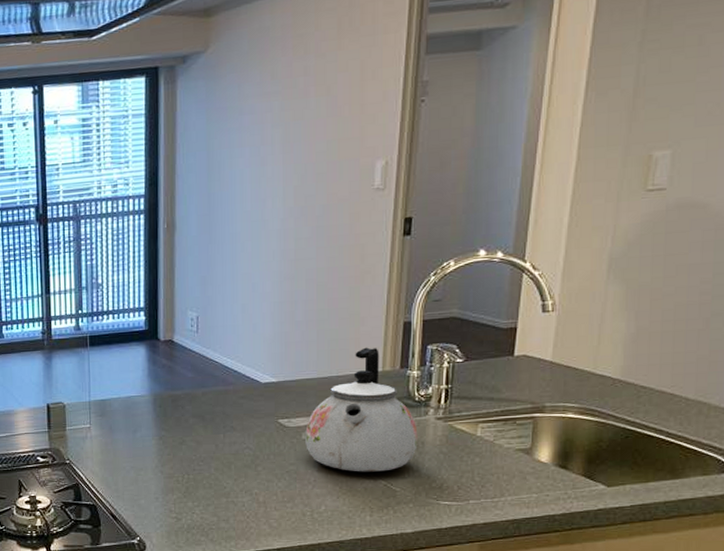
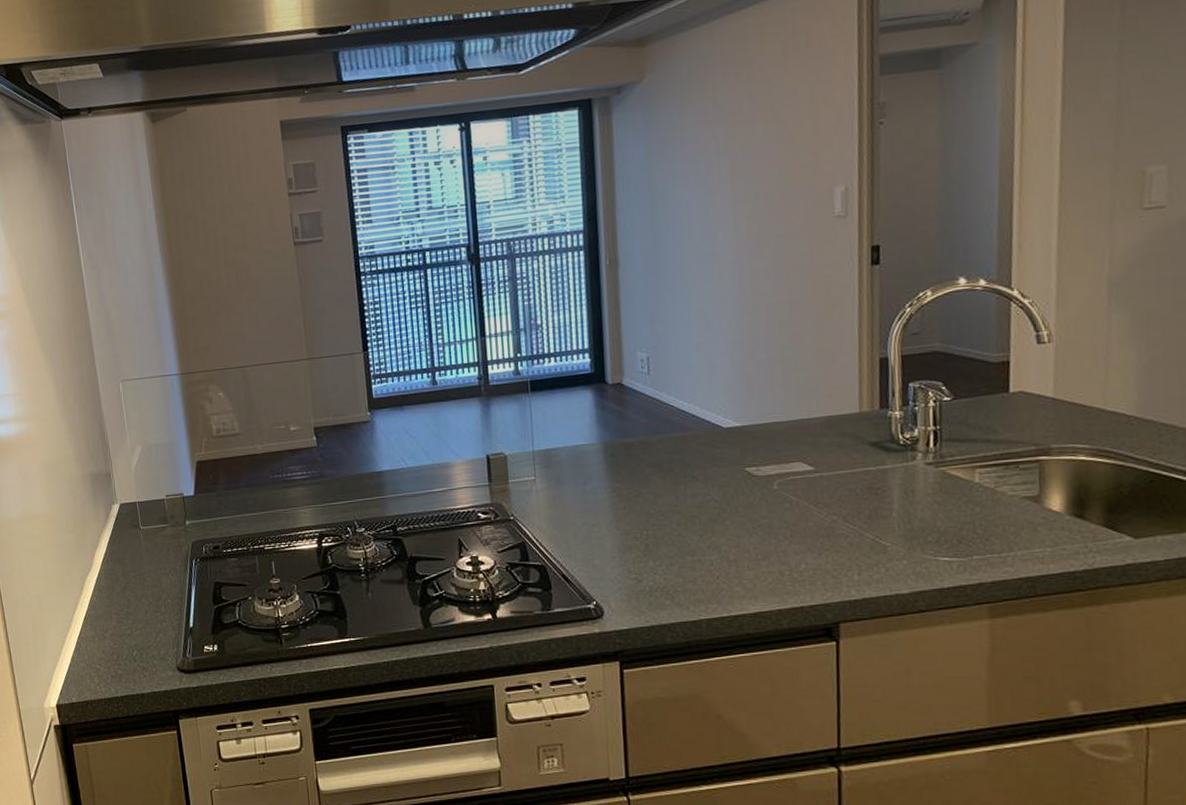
kettle: present [305,347,418,472] -> none [777,386,907,526]

